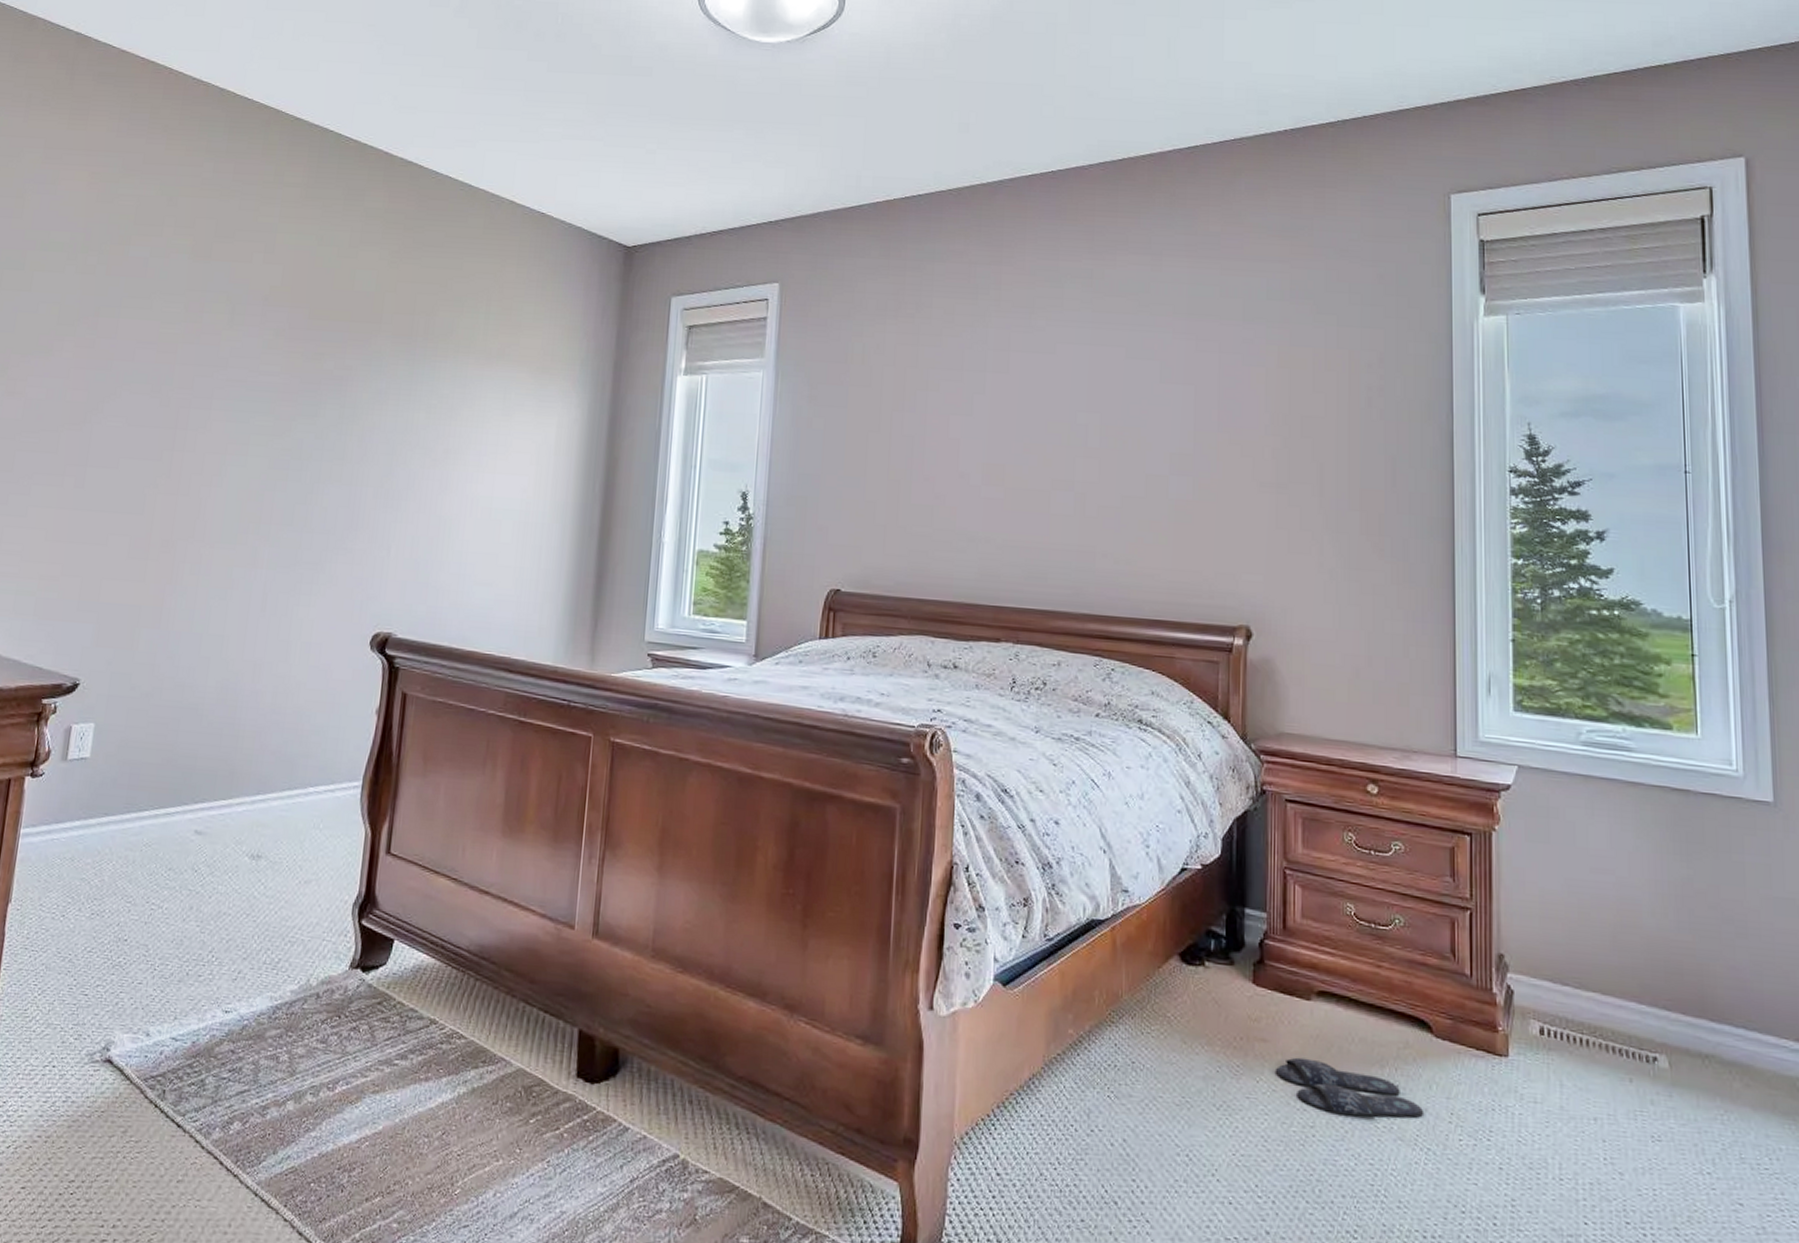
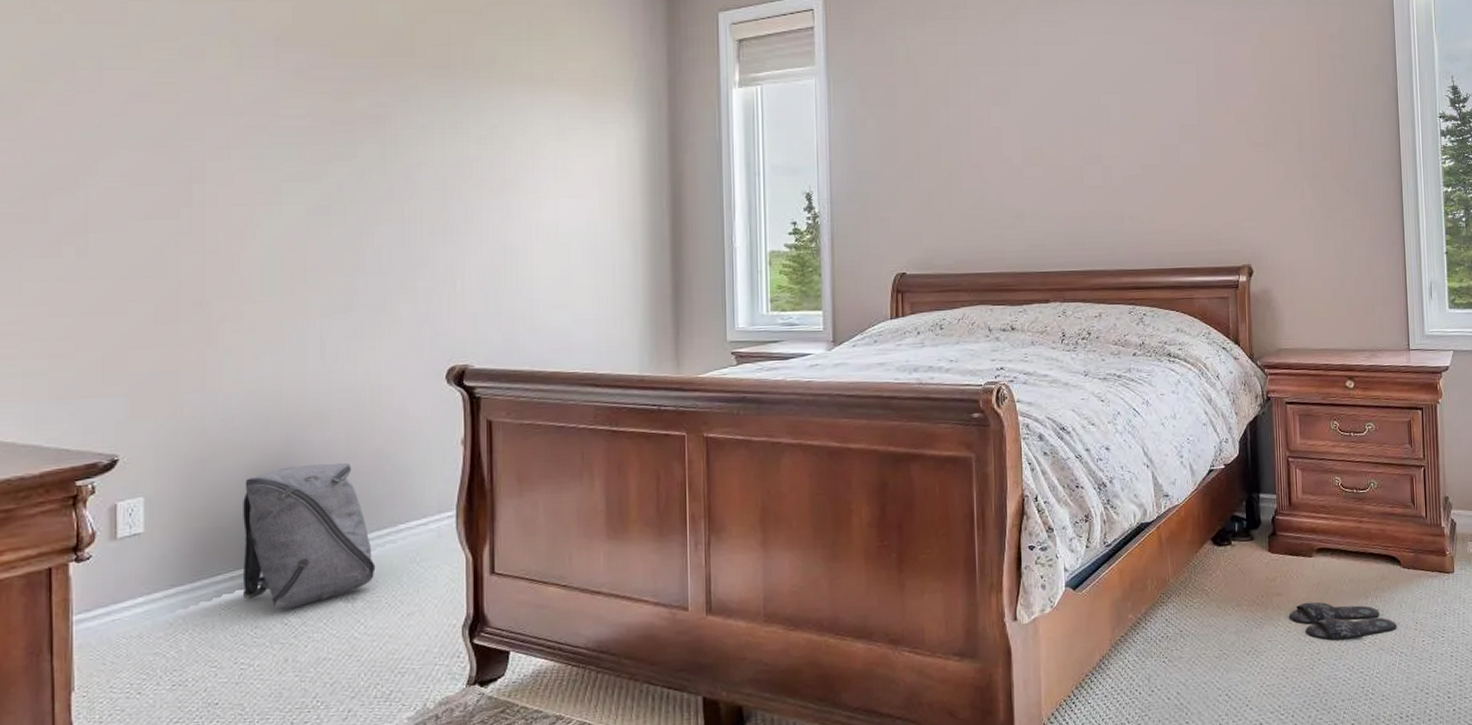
backpack: none [162,713,283,856] -> present [242,463,376,609]

